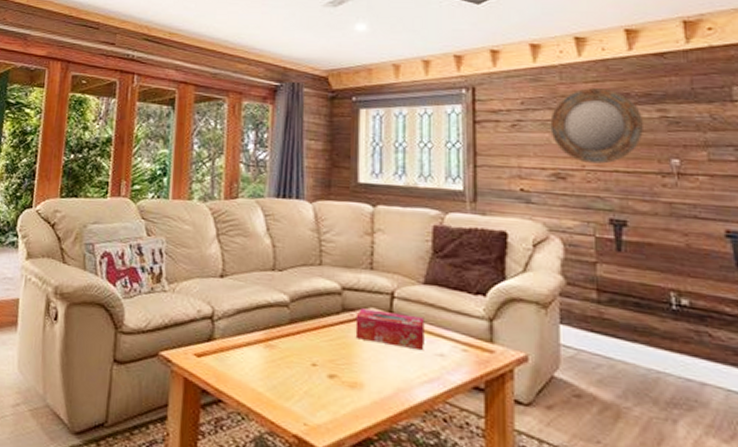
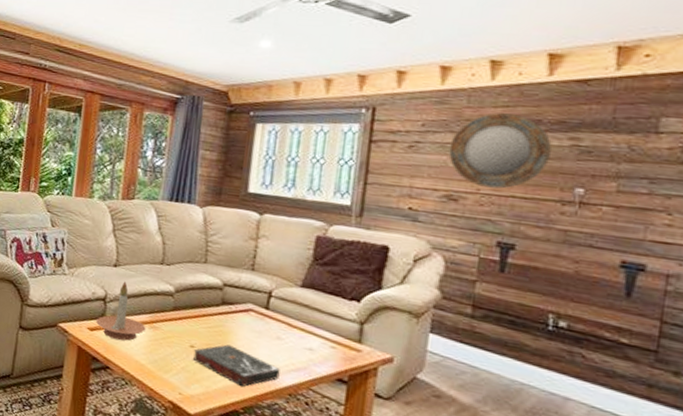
candle holder: none [204,294,261,366] -> present [96,281,146,341]
book: none [317,358,412,409] -> present [193,344,280,387]
tissue box: present [355,308,425,351] -> none [232,303,298,344]

